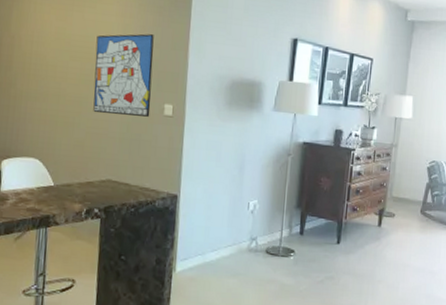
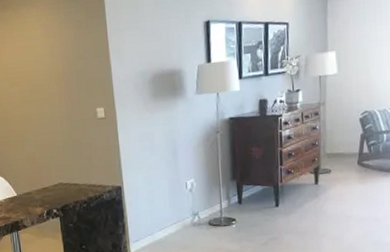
wall art: present [93,33,154,117] -> none [28,48,86,128]

